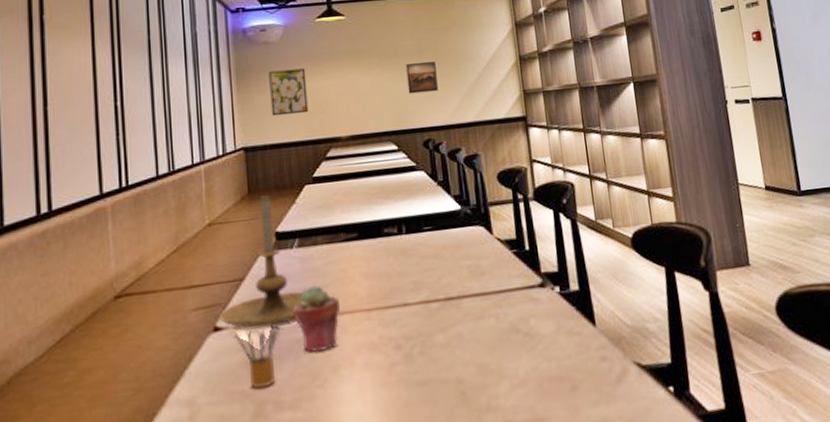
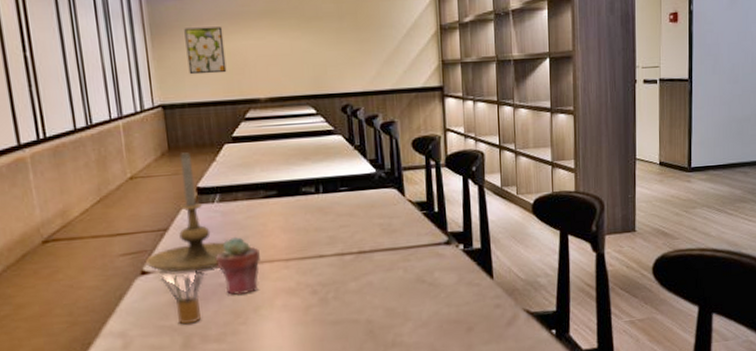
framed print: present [405,62,438,94] -> none [325,27,358,59]

